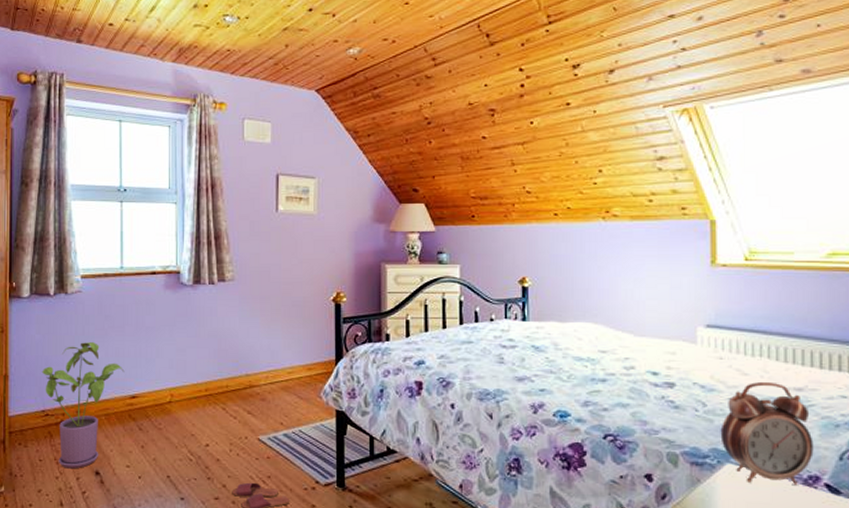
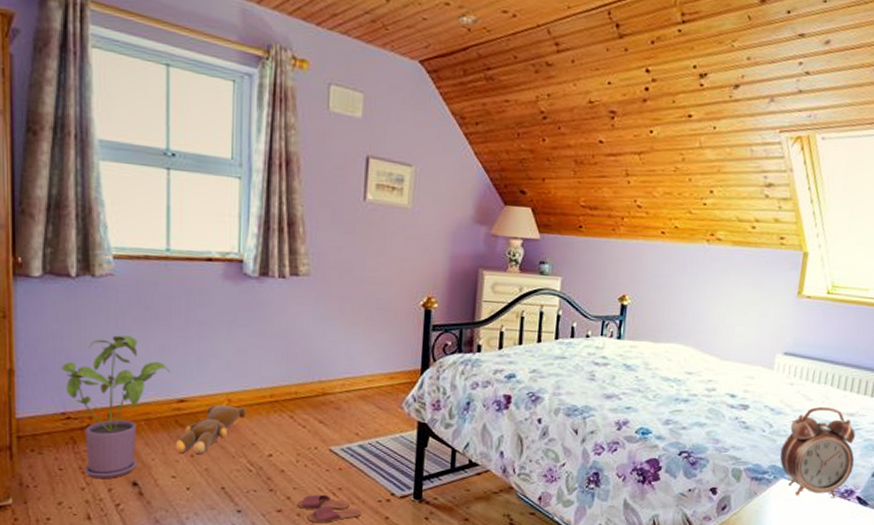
teddy bear: none [128,400,186,446] -> present [174,405,247,455]

